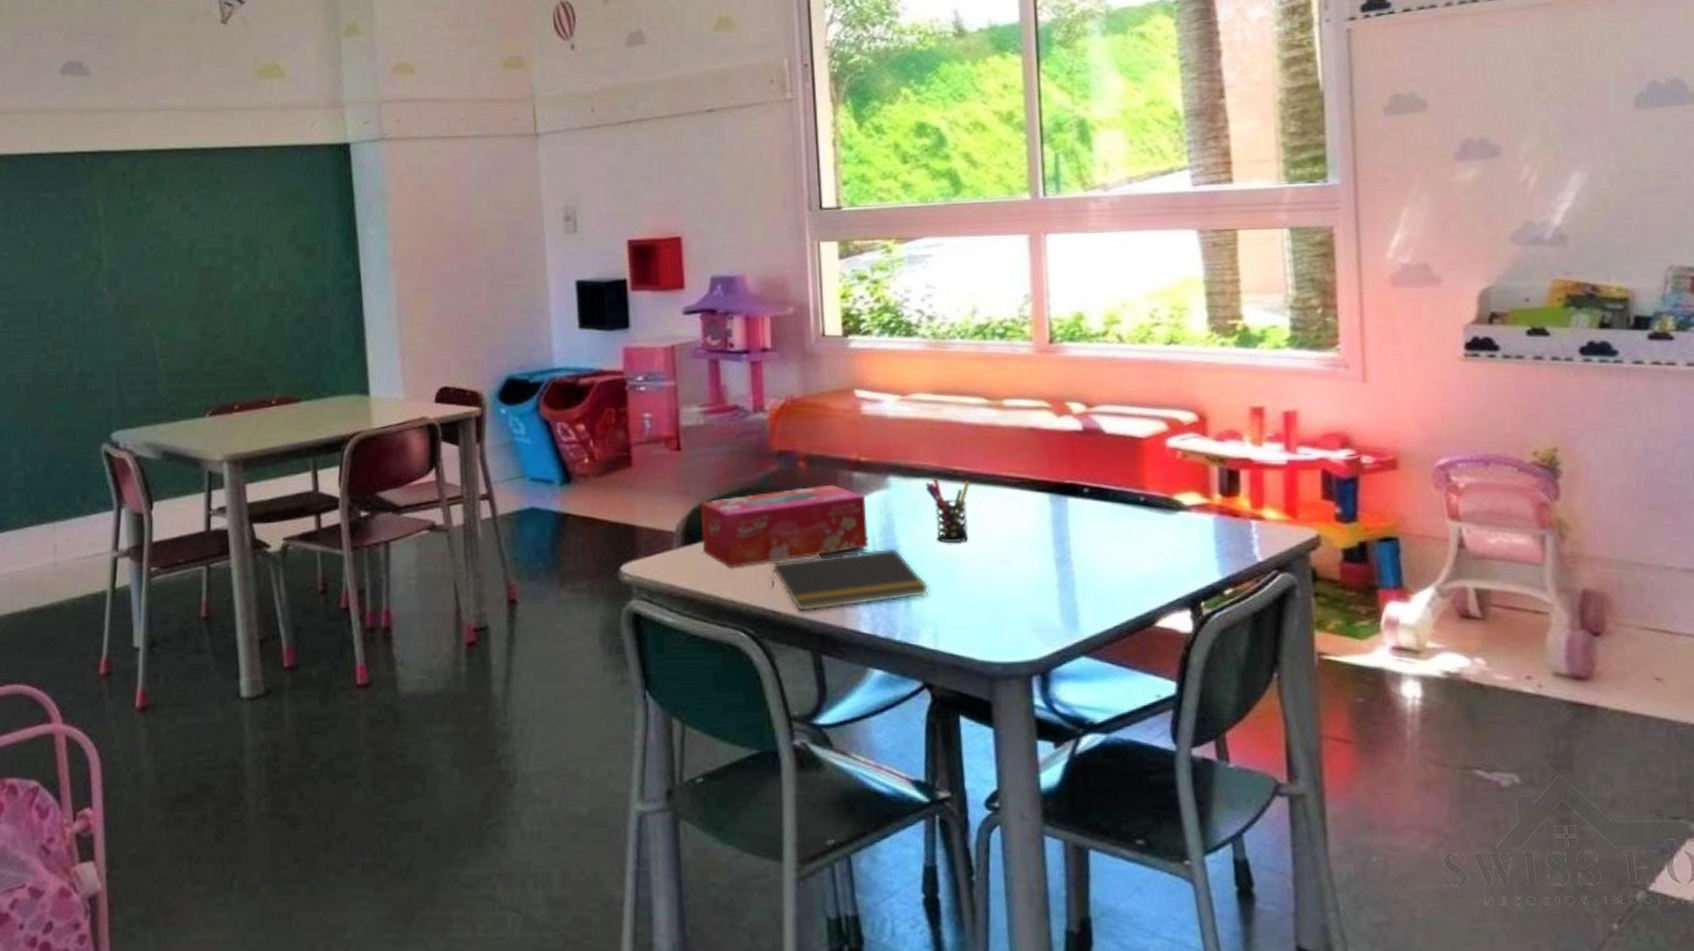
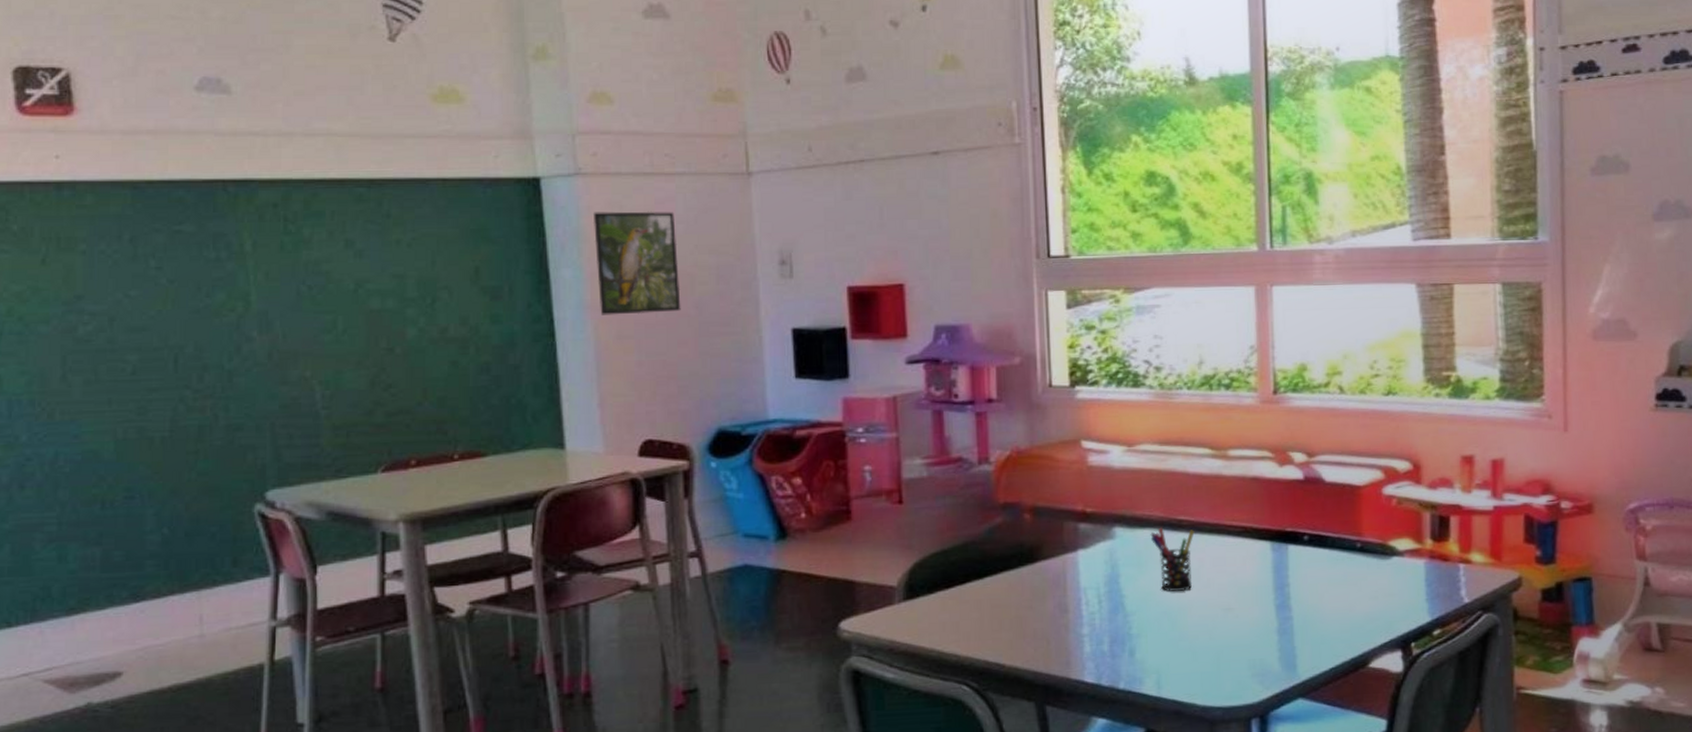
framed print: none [397,172,474,270] -> present [594,211,681,315]
tissue box: present [700,484,870,569] -> none [922,535,1095,623]
notepad: present [771,548,929,612] -> none [995,598,1153,664]

